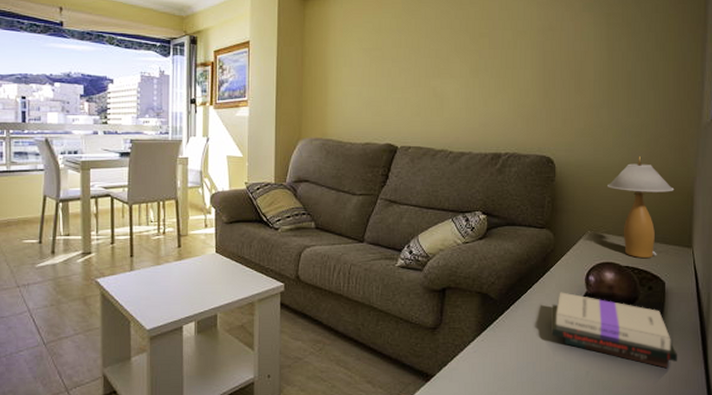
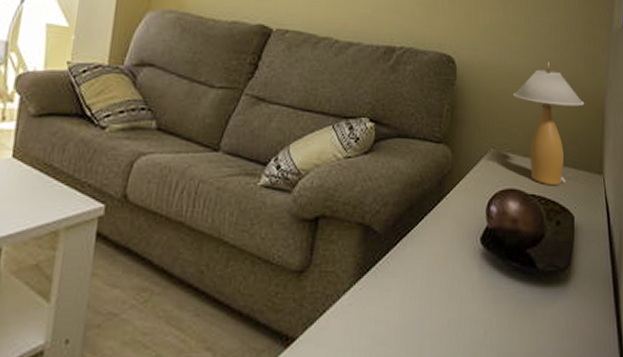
books: present [551,292,678,369] -> none [445,225,588,327]

